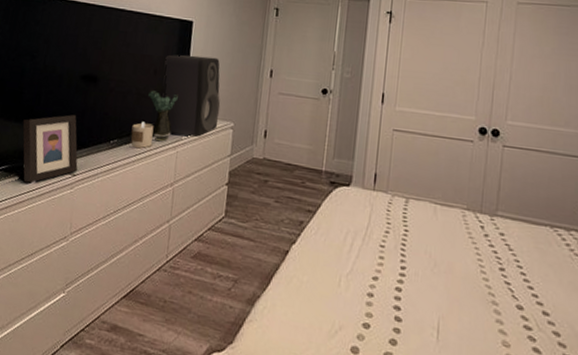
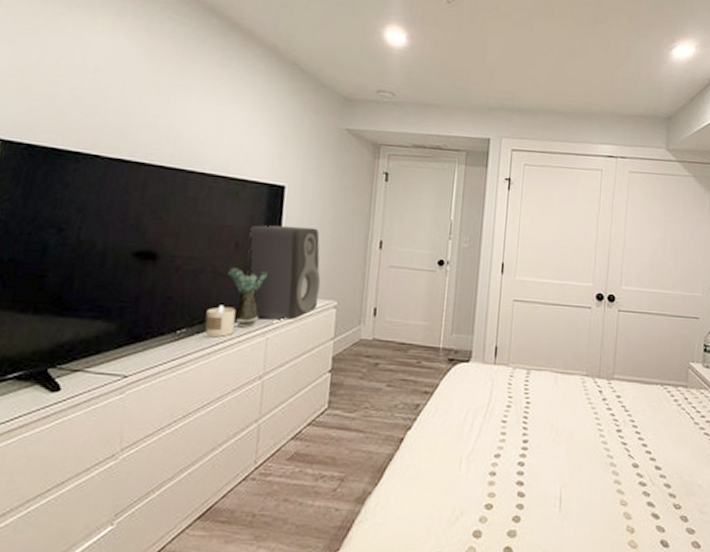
picture frame: present [22,114,78,183] -> none [45,301,130,392]

